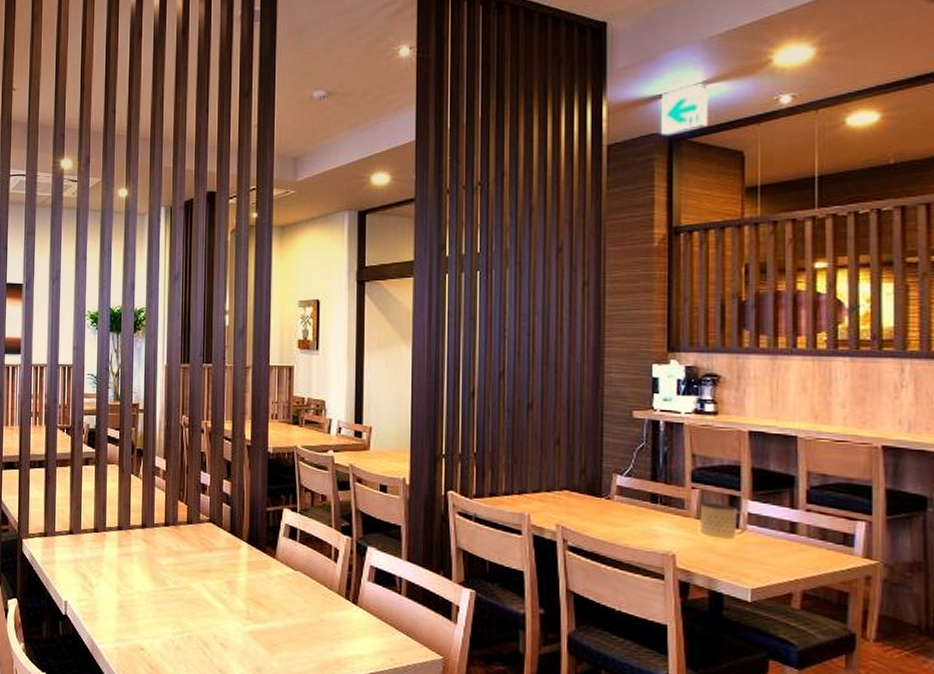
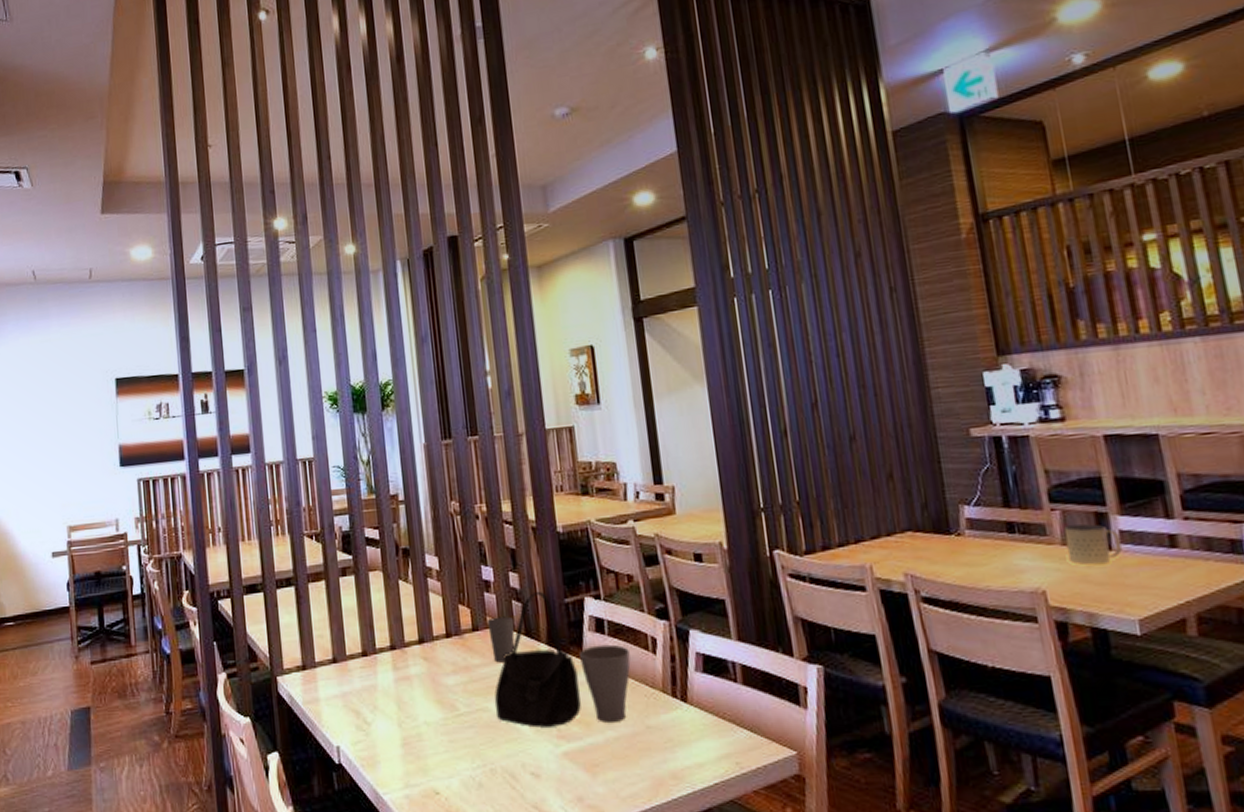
handbag: none [197,498,269,610] -> present [494,591,581,728]
cup: none [200,515,223,553] -> present [487,616,515,663]
cup: none [273,548,315,613] -> present [579,644,631,723]

